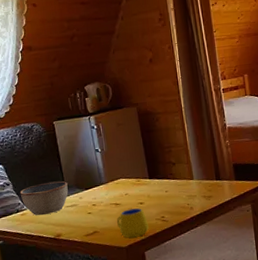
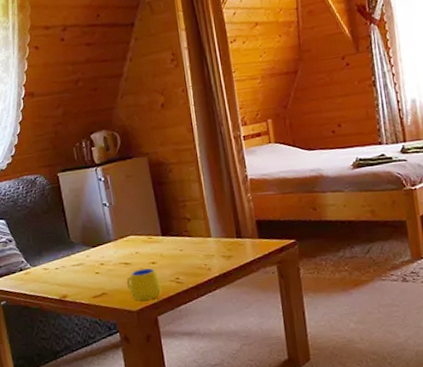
bowl: present [20,181,68,216] -> none [23,237,74,275]

